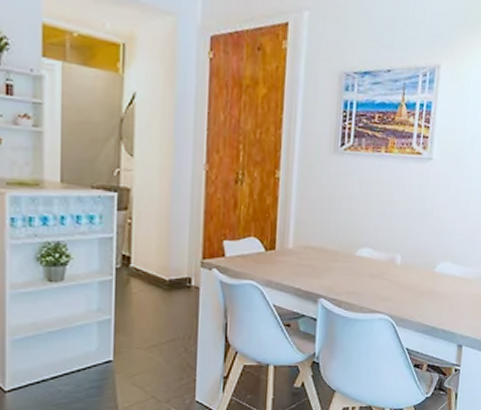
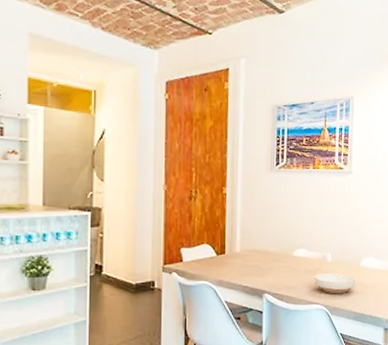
bowl: none [379,278,428,303] -> present [314,273,356,294]

